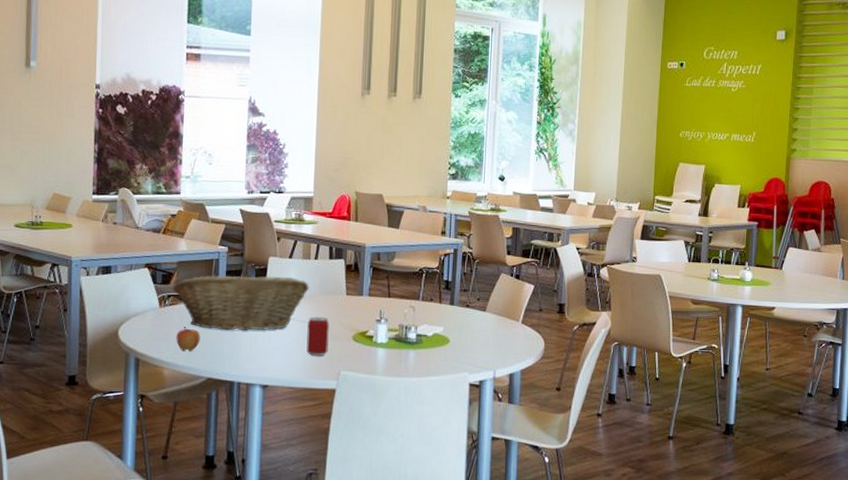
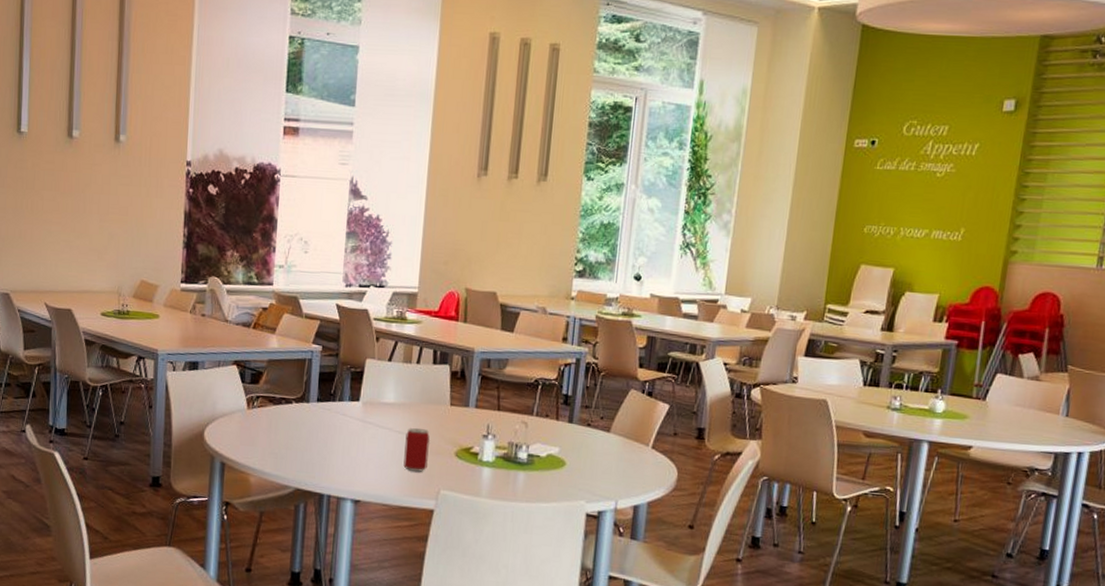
fruit basket: present [172,275,309,331] -> none [261,376,409,440]
apple: present [176,327,201,352] -> none [264,431,290,459]

